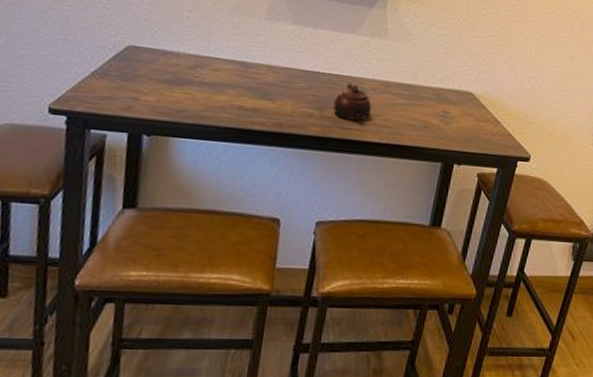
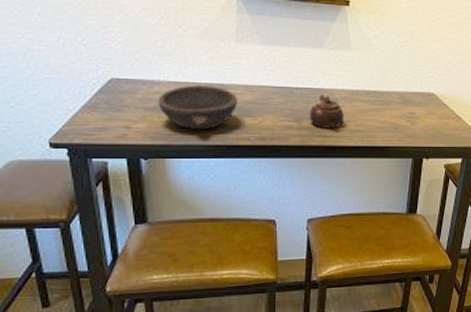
bowl: none [172,60,259,110] -> present [158,85,237,130]

